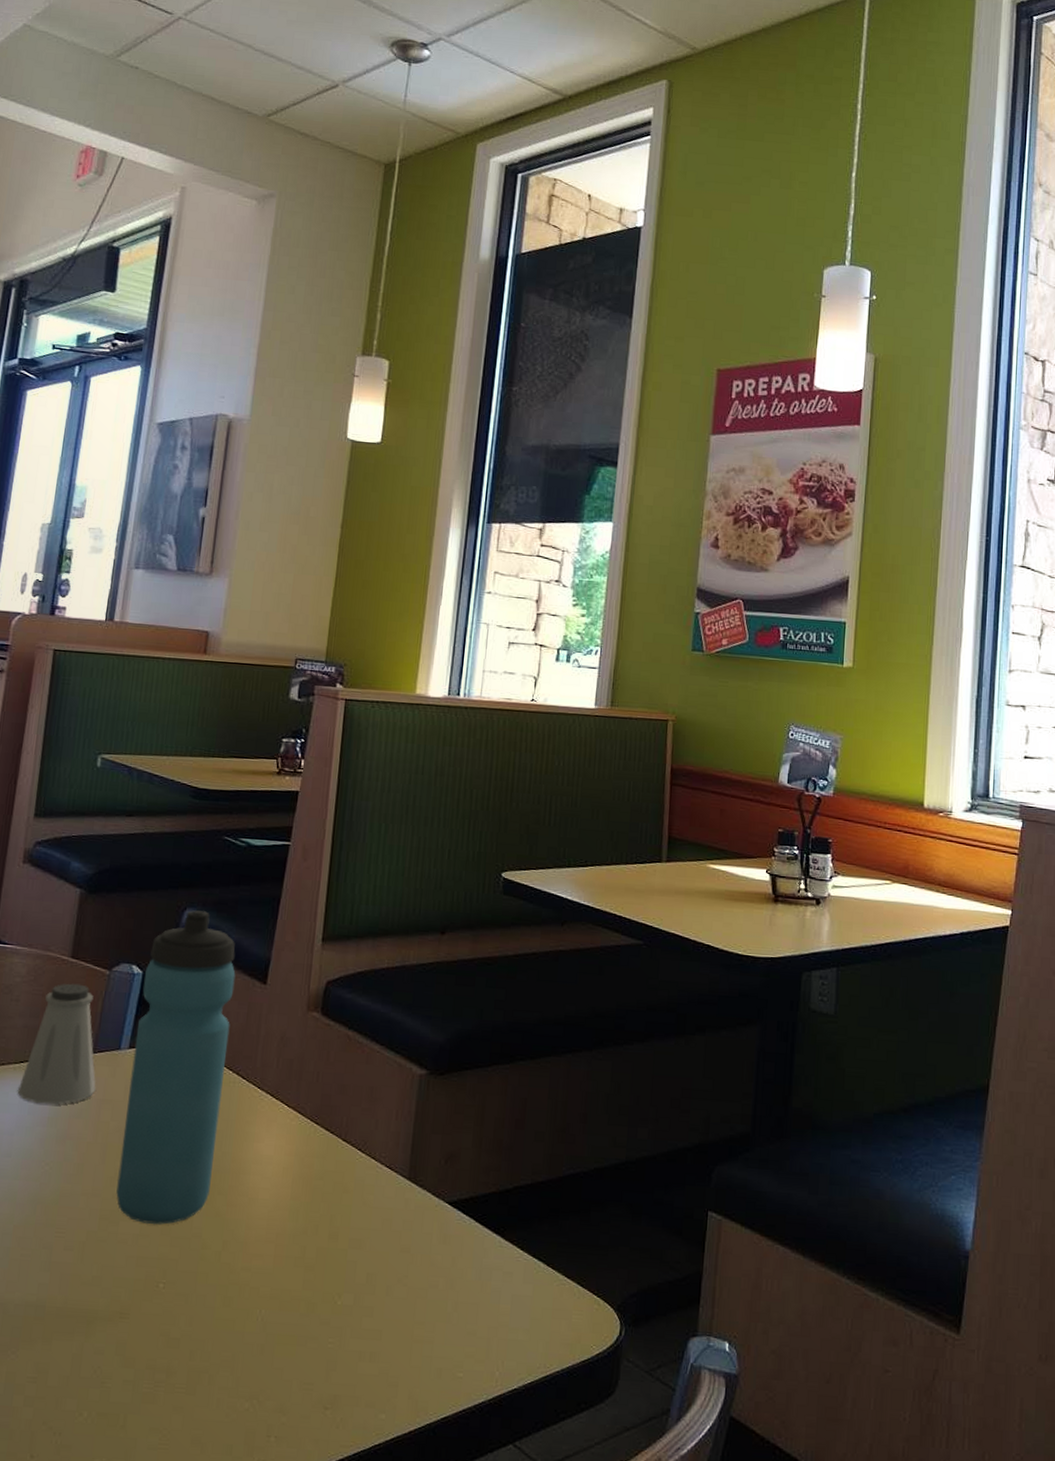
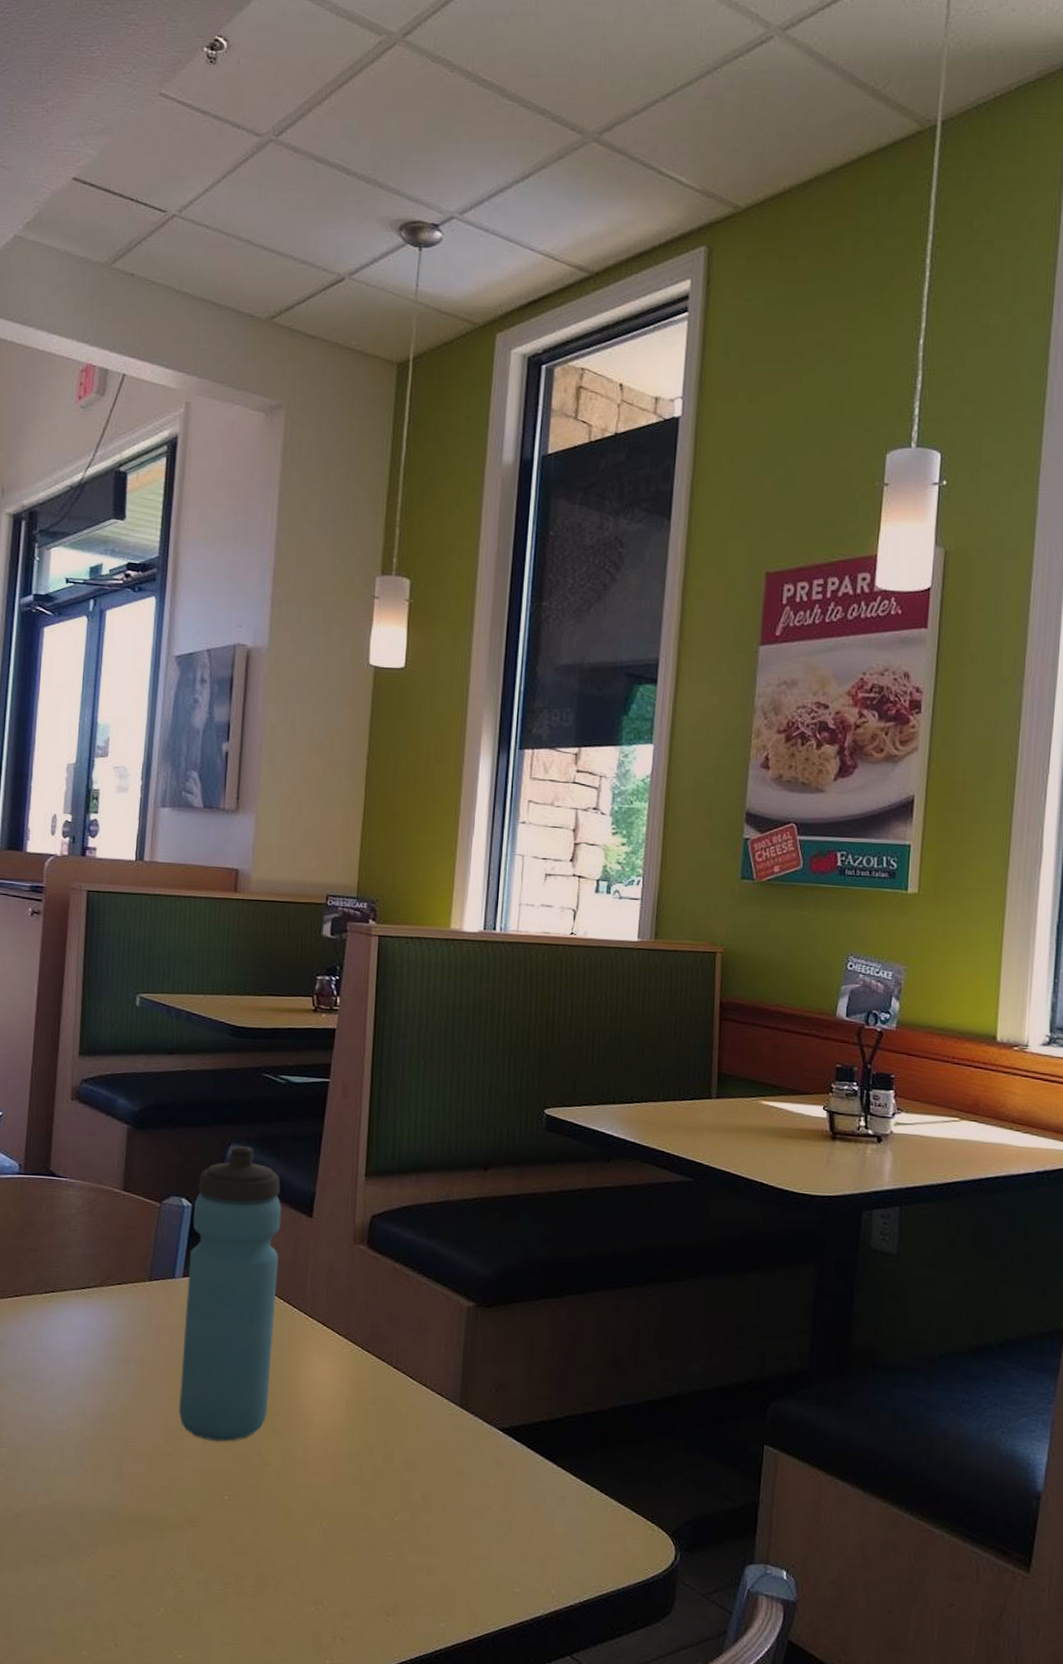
saltshaker: present [17,983,96,1105] -> none [80,1214,154,1328]

